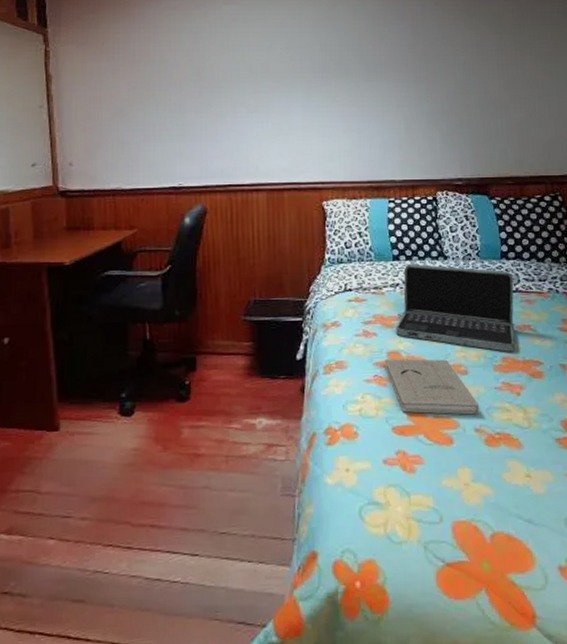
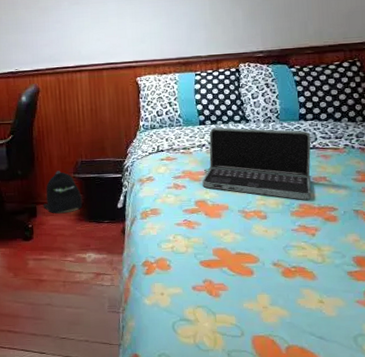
backpack: none [204,312,254,367] -> present [43,171,83,214]
book: present [384,358,480,415] -> none [193,206,278,252]

